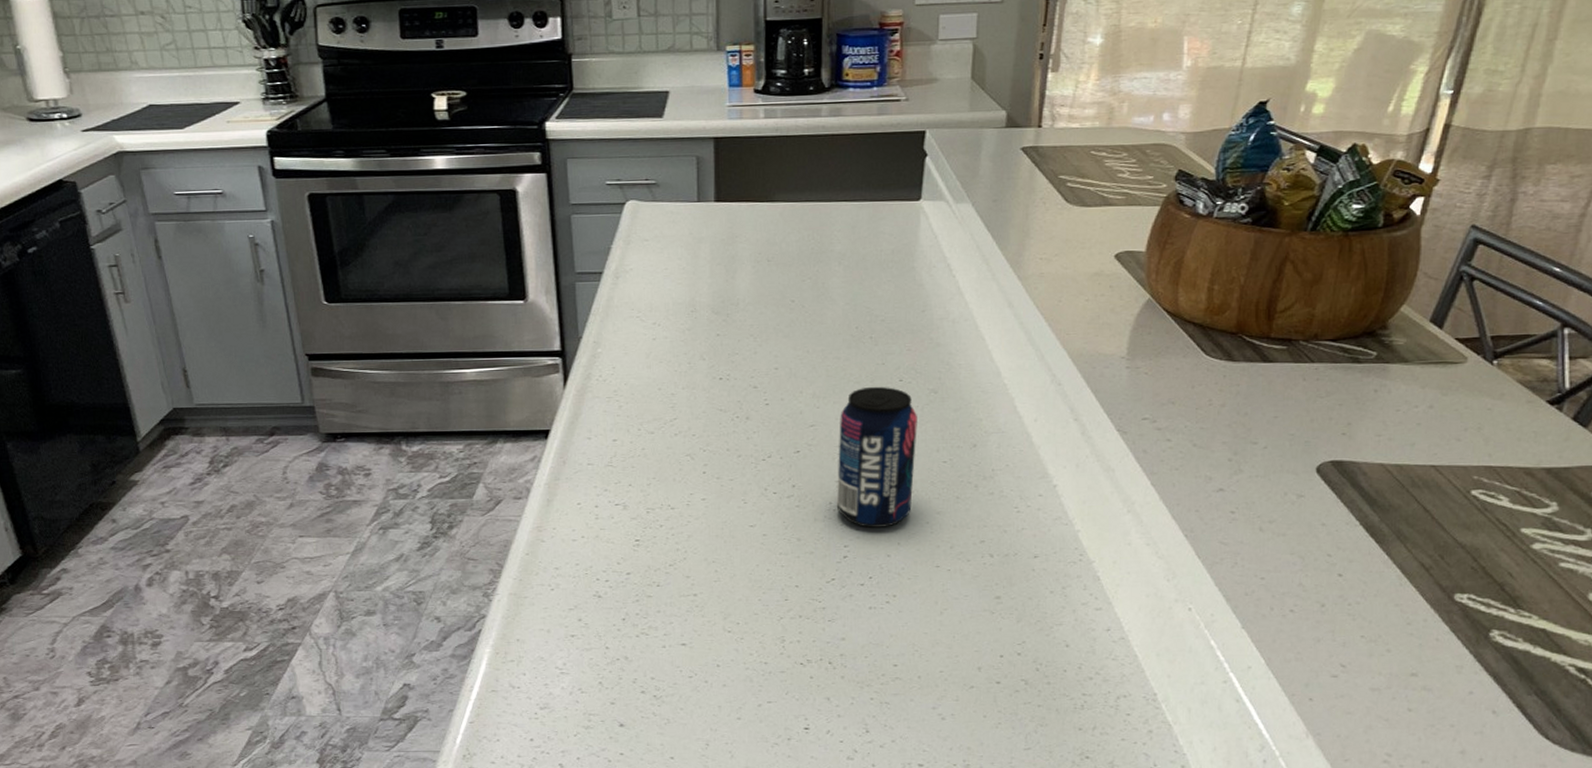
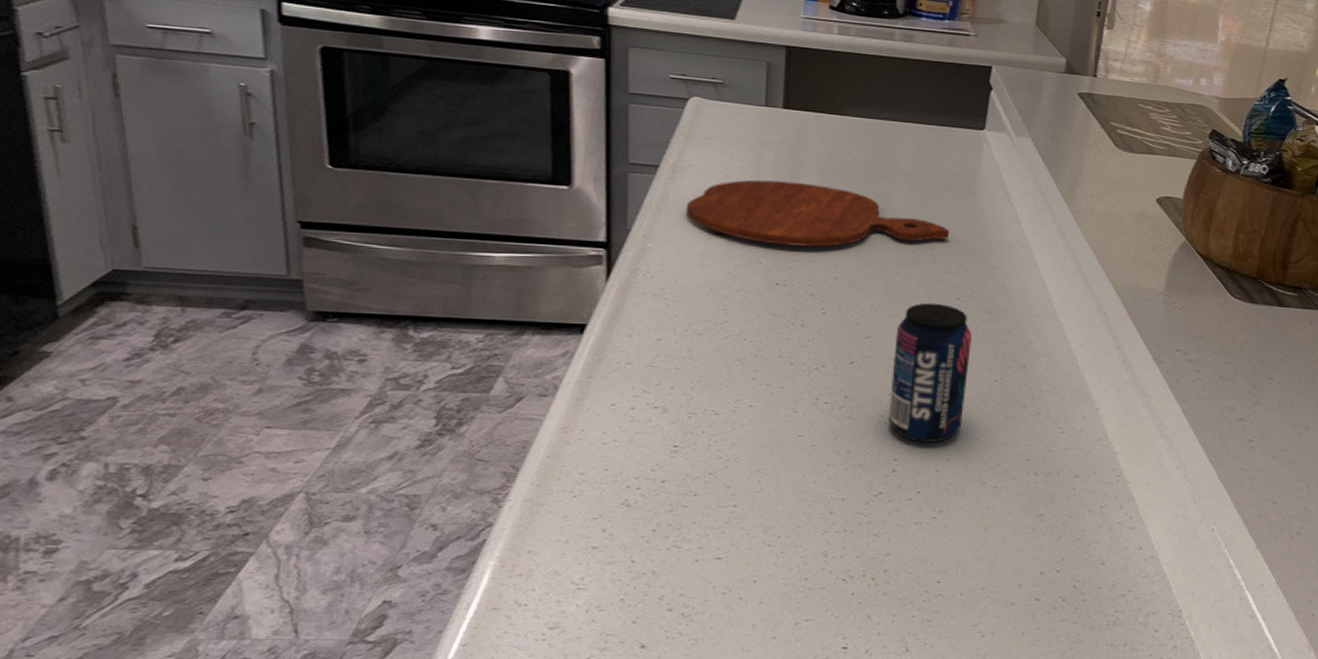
cutting board: none [630,275,890,340] -> present [685,179,950,247]

